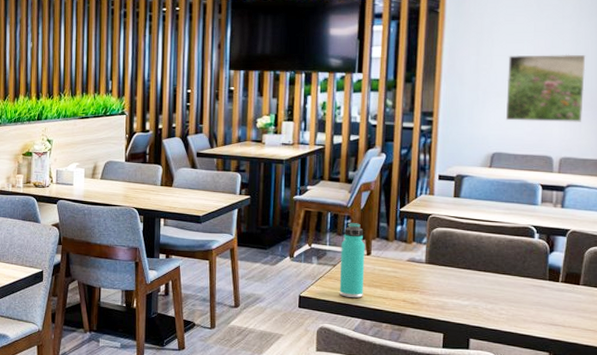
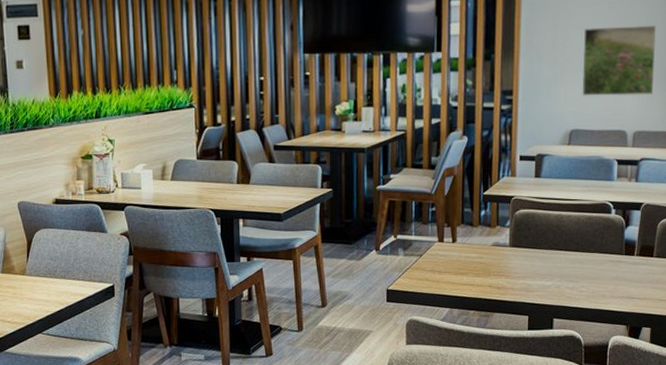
thermos bottle: present [339,222,365,298] -> none [426,209,451,287]

